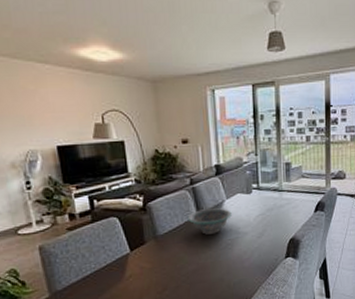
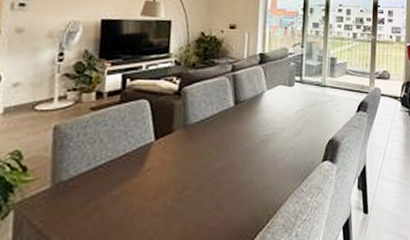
decorative bowl: present [187,208,232,235] -> none [223,99,271,127]

